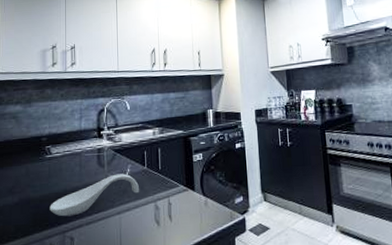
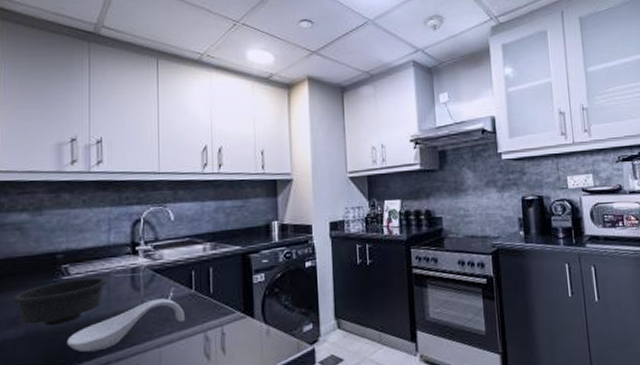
bowl: none [10,156,79,195] -> present [13,277,107,327]

